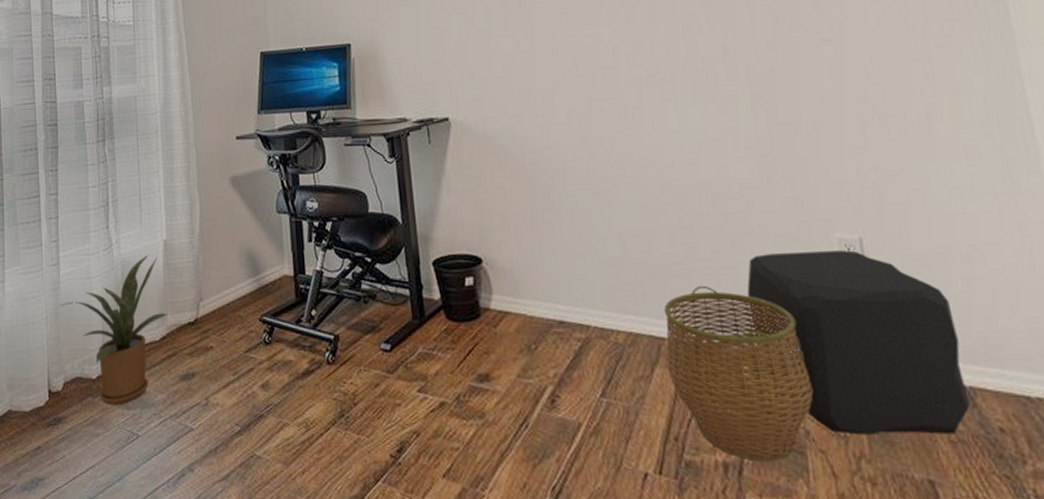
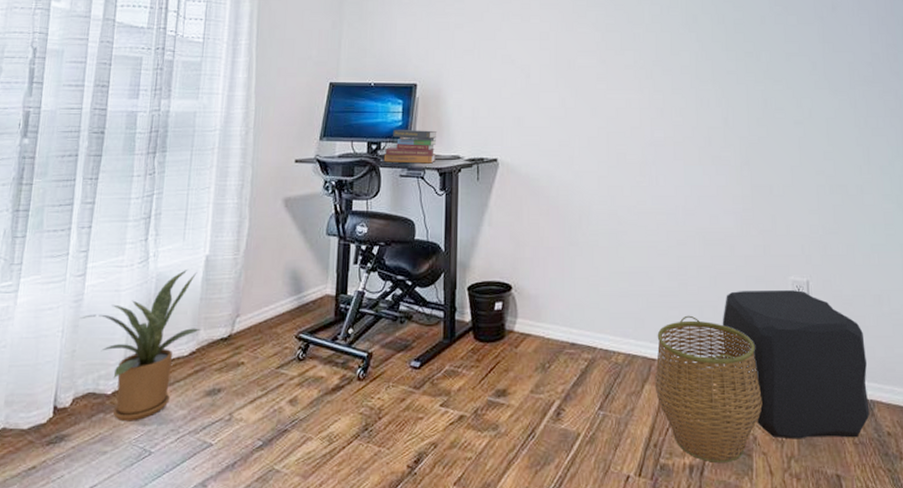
books: none [325,92,381,132] -> present [383,129,437,164]

